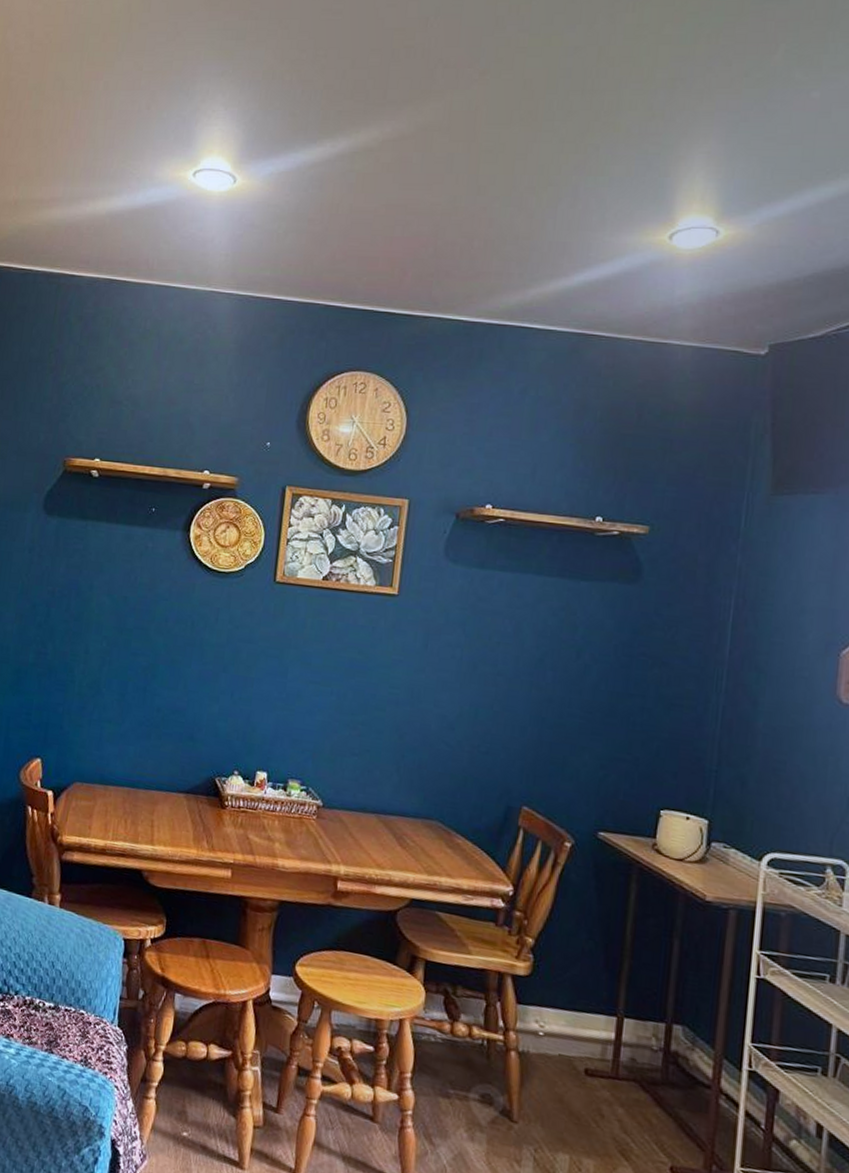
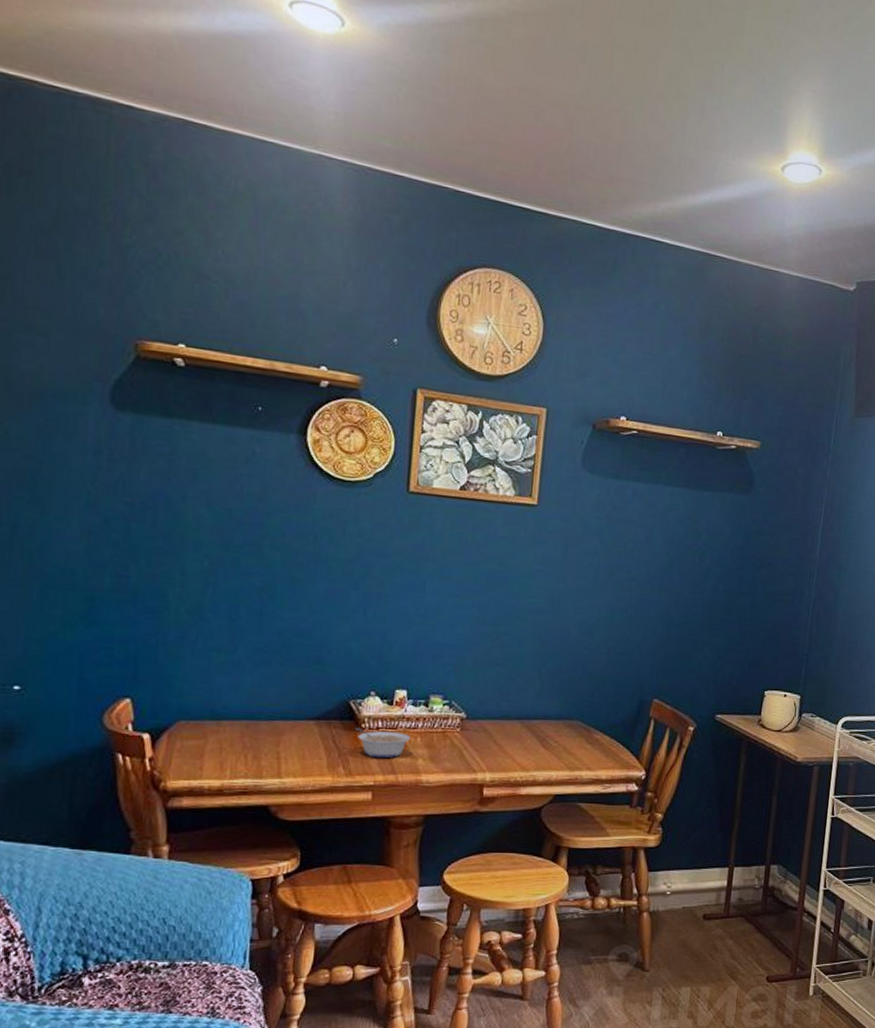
legume: none [219,804,270,838] -> present [355,728,412,758]

